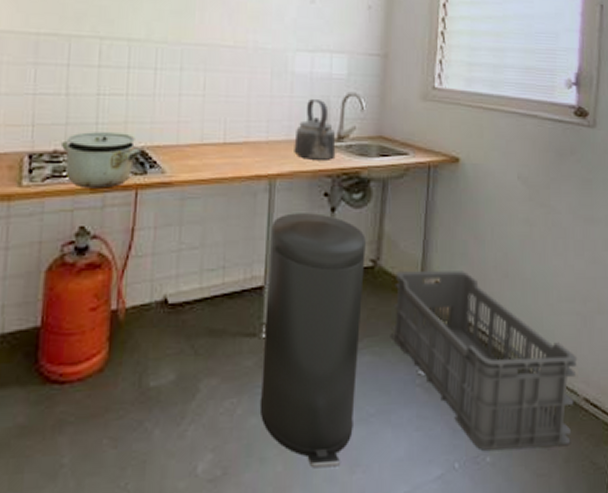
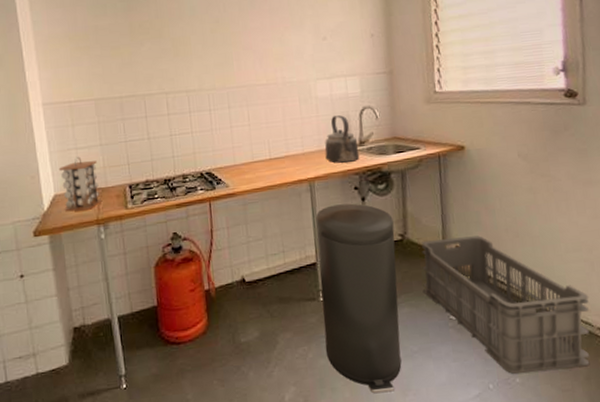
saucepan: present [60,132,142,189] -> none [150,161,209,205]

